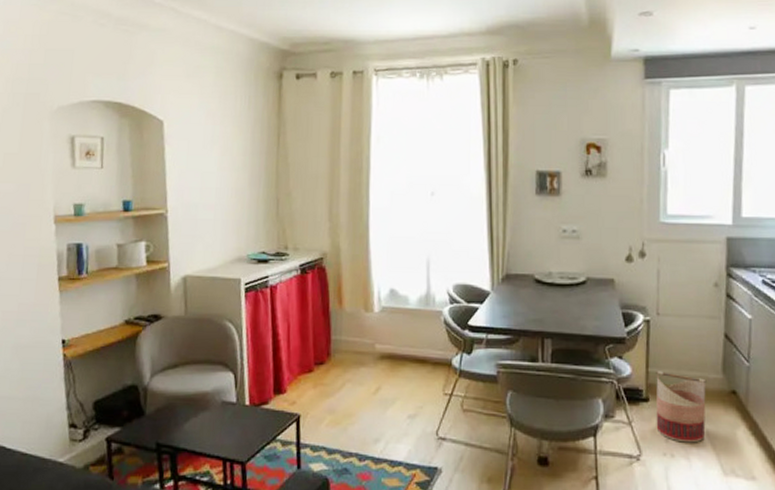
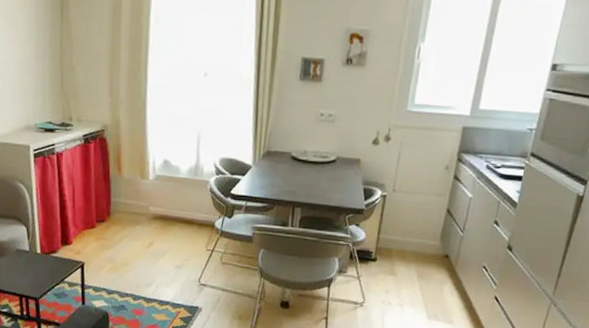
basket: present [656,371,707,443] -> none [379,237,426,294]

